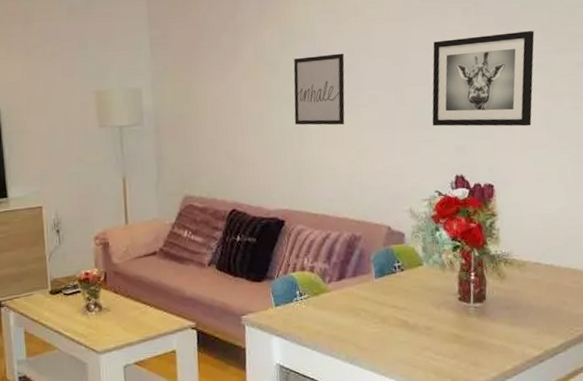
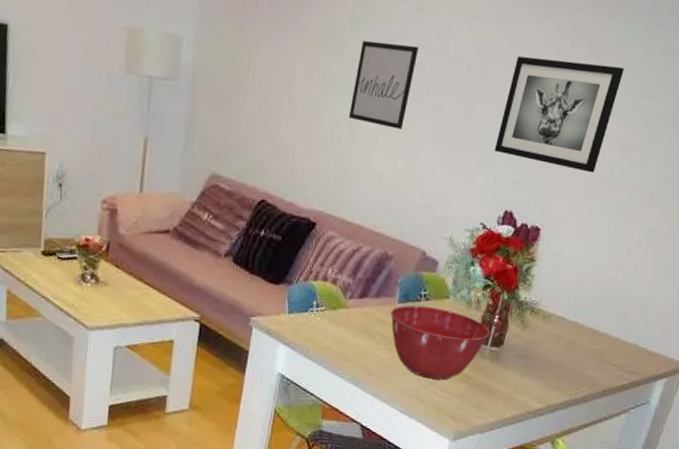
mixing bowl: none [370,276,471,345] -> present [390,305,491,380]

